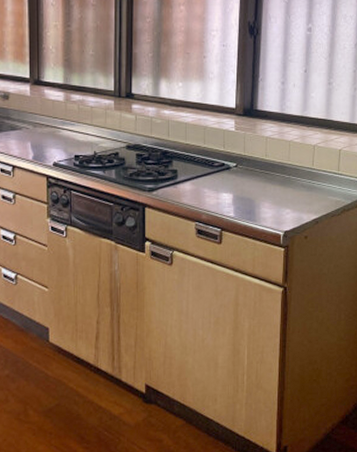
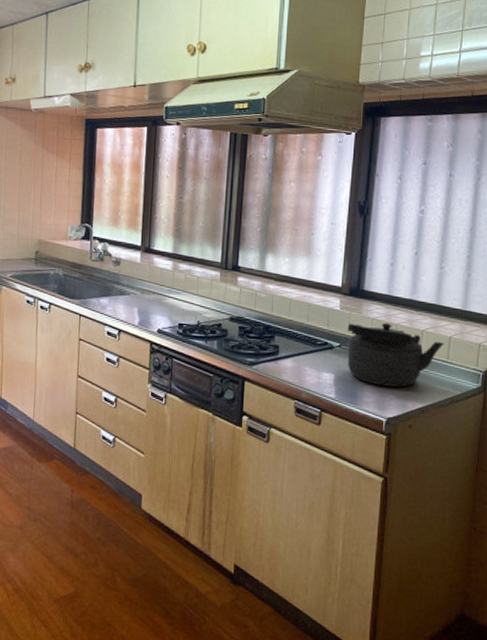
kettle: none [243,140,335,202] -> present [347,322,444,387]

